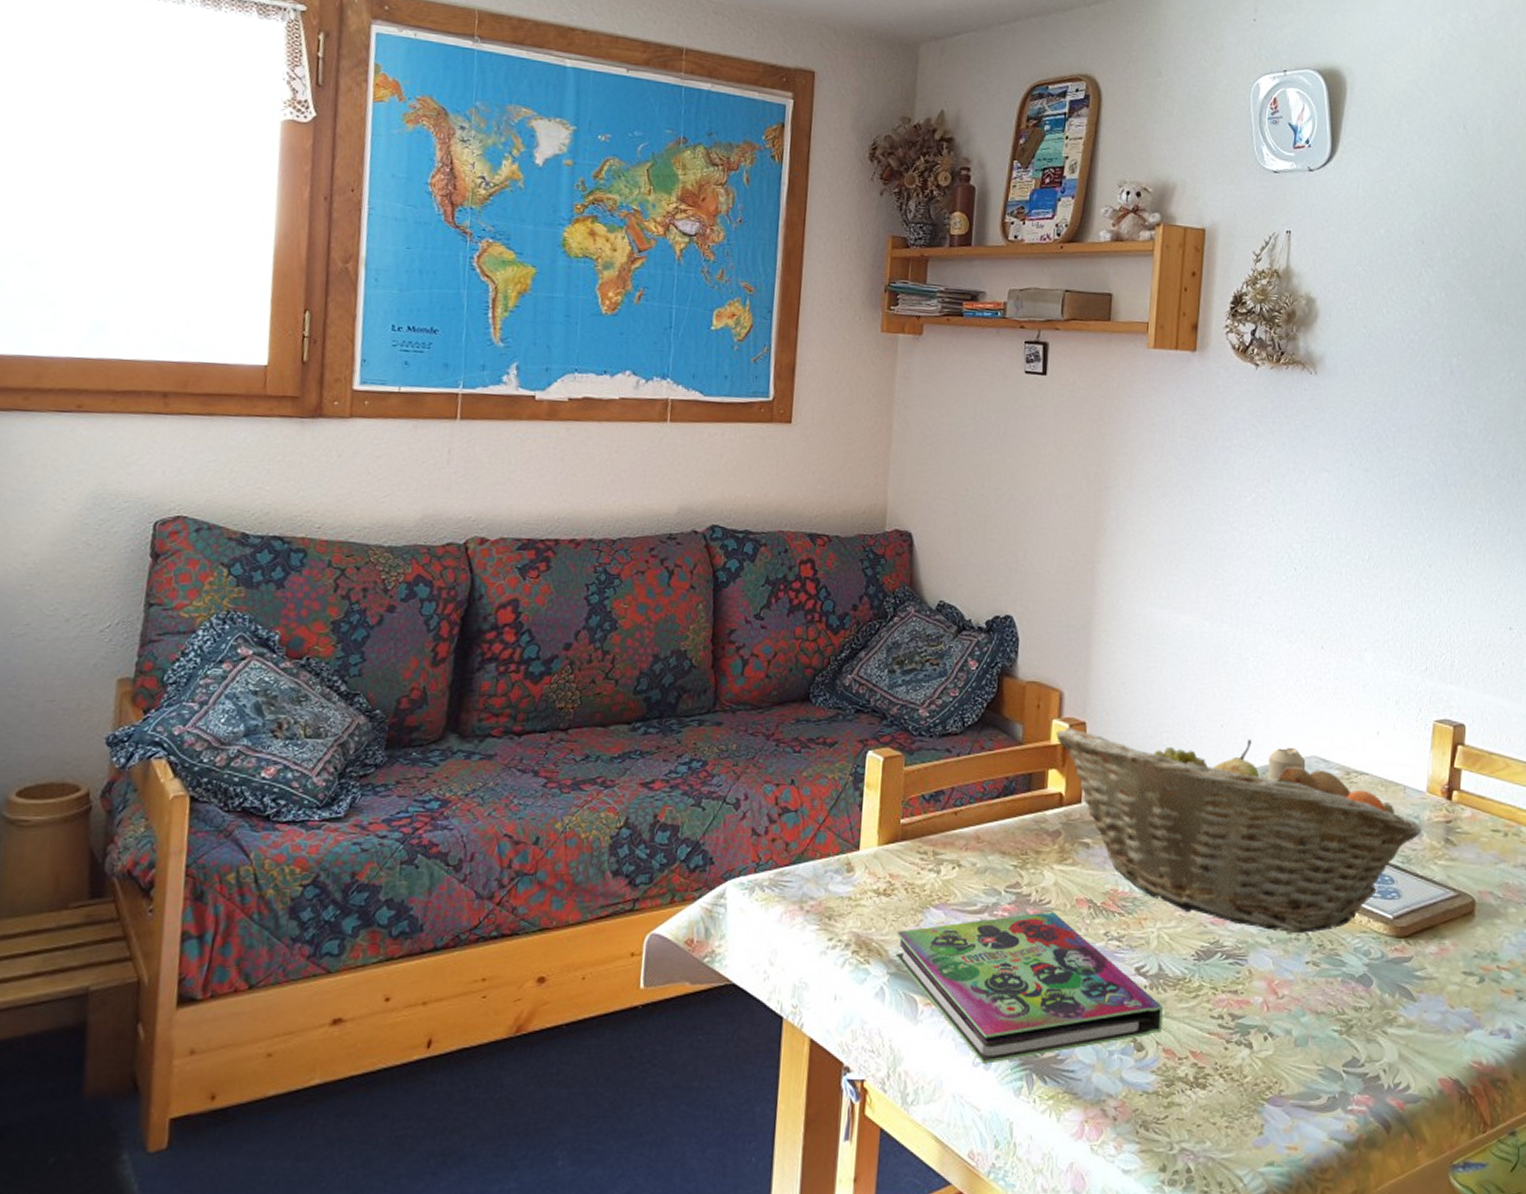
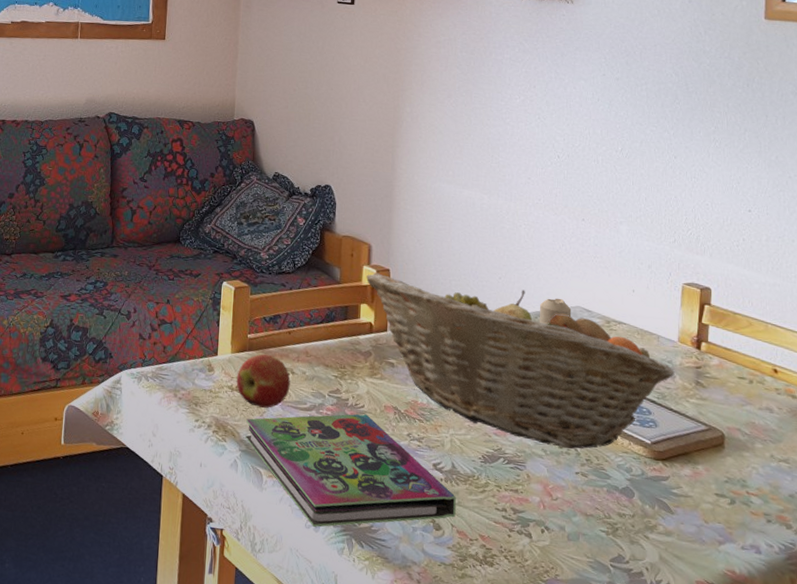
apple: none [884,843,956,915] -> present [236,353,291,408]

